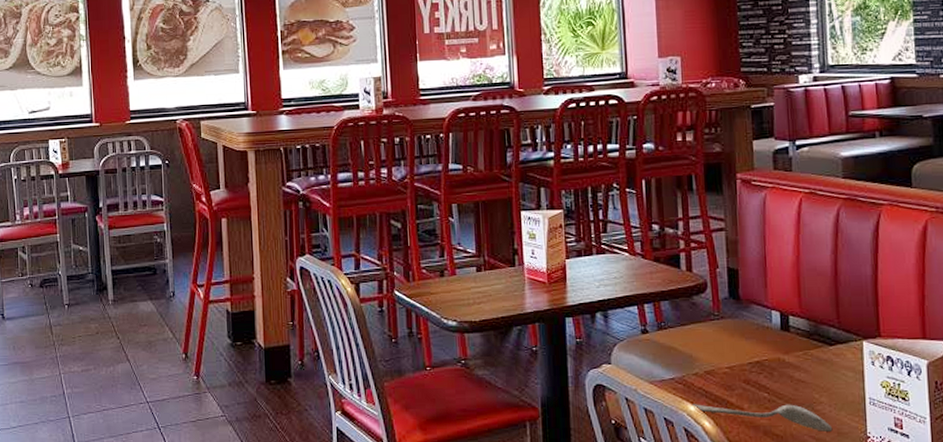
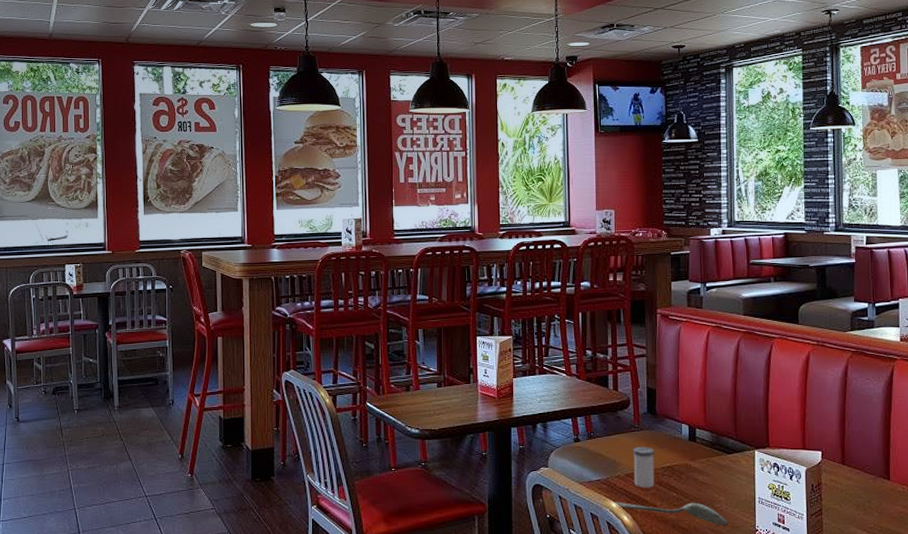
salt shaker: none [712,338,741,388] -> present [632,446,655,488]

